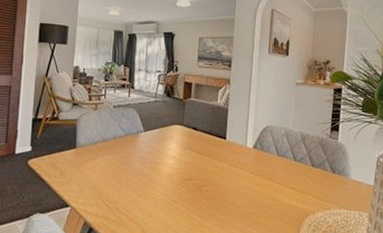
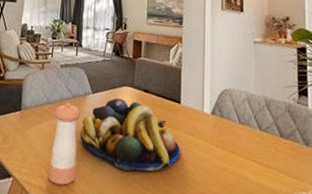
pepper shaker: none [103,140,133,212] -> present [48,102,80,185]
fruit bowl: none [132,135,225,198] -> present [79,98,181,172]

